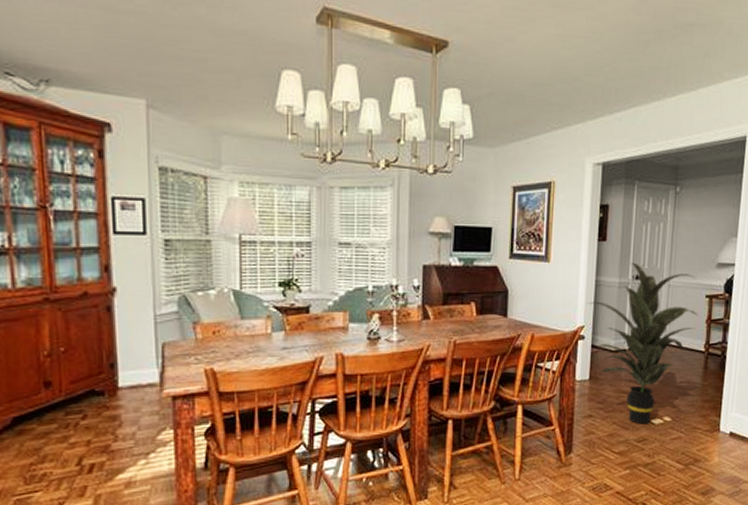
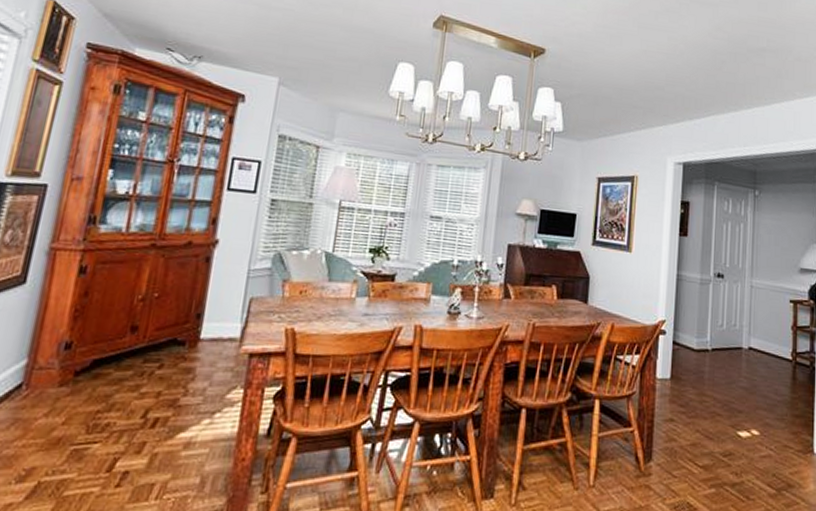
indoor plant: present [587,262,698,424] -> none [668,259,783,436]

